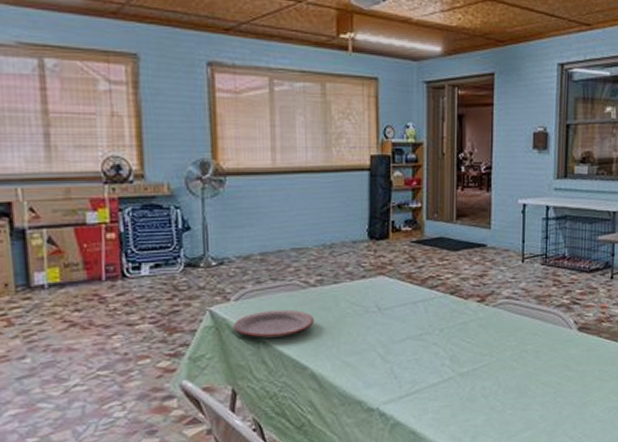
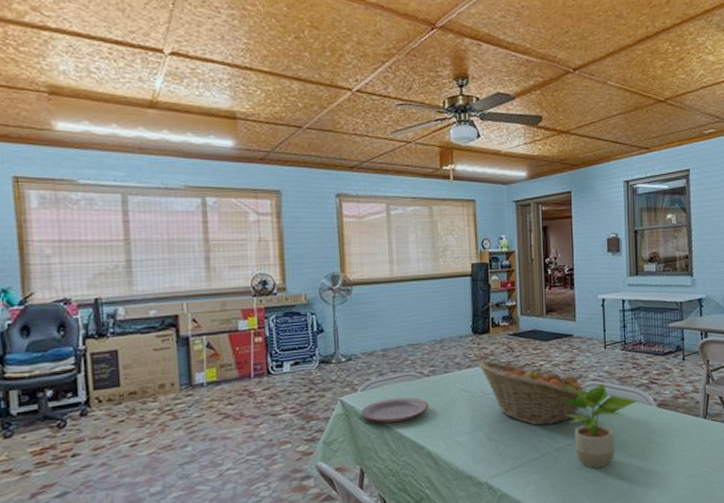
fruit basket: none [374,271,499,348] -> present [478,360,588,426]
potted plant: none [470,300,556,397] -> present [562,383,638,469]

